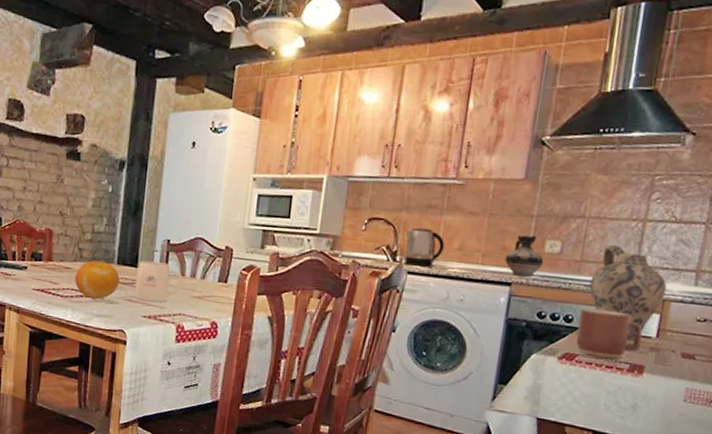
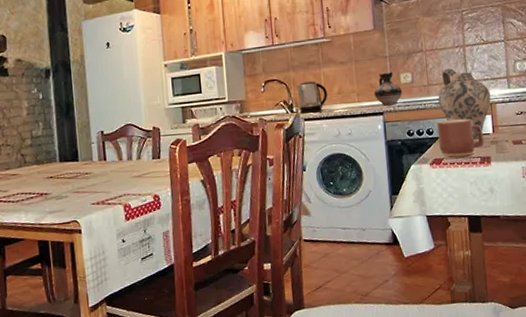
fruit: present [74,260,120,299] -> none [22,162,65,198]
mug: present [134,260,183,303] -> none [78,152,122,190]

